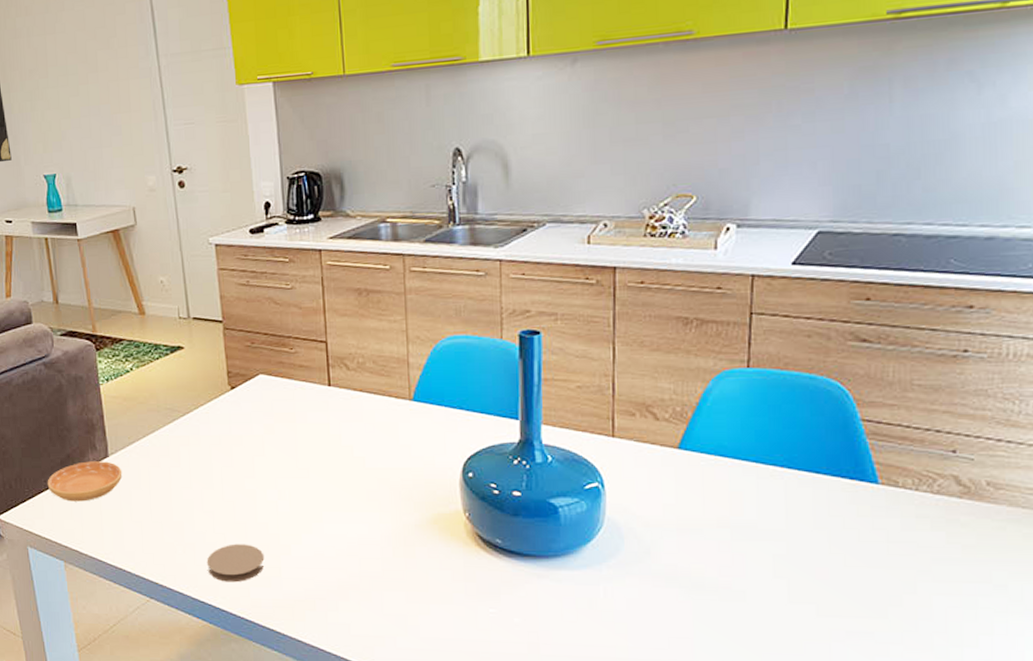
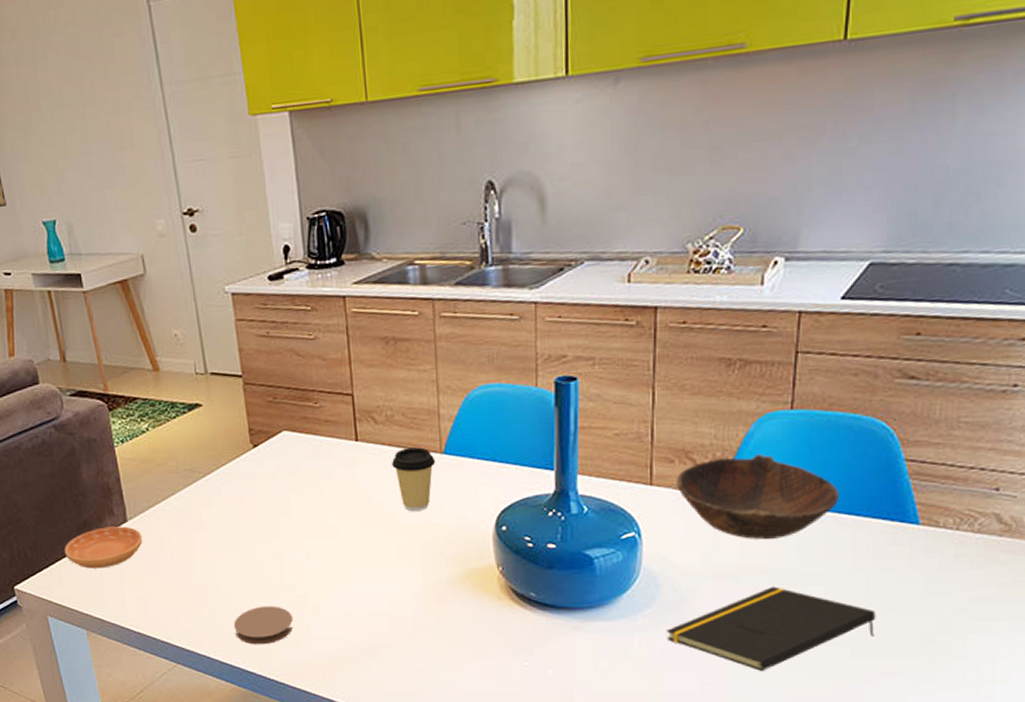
coffee cup: none [363,394,405,456] -> present [392,447,436,512]
notepad: none [631,541,840,626] -> present [666,586,876,671]
bowl: none [637,410,799,493] -> present [675,454,840,539]

